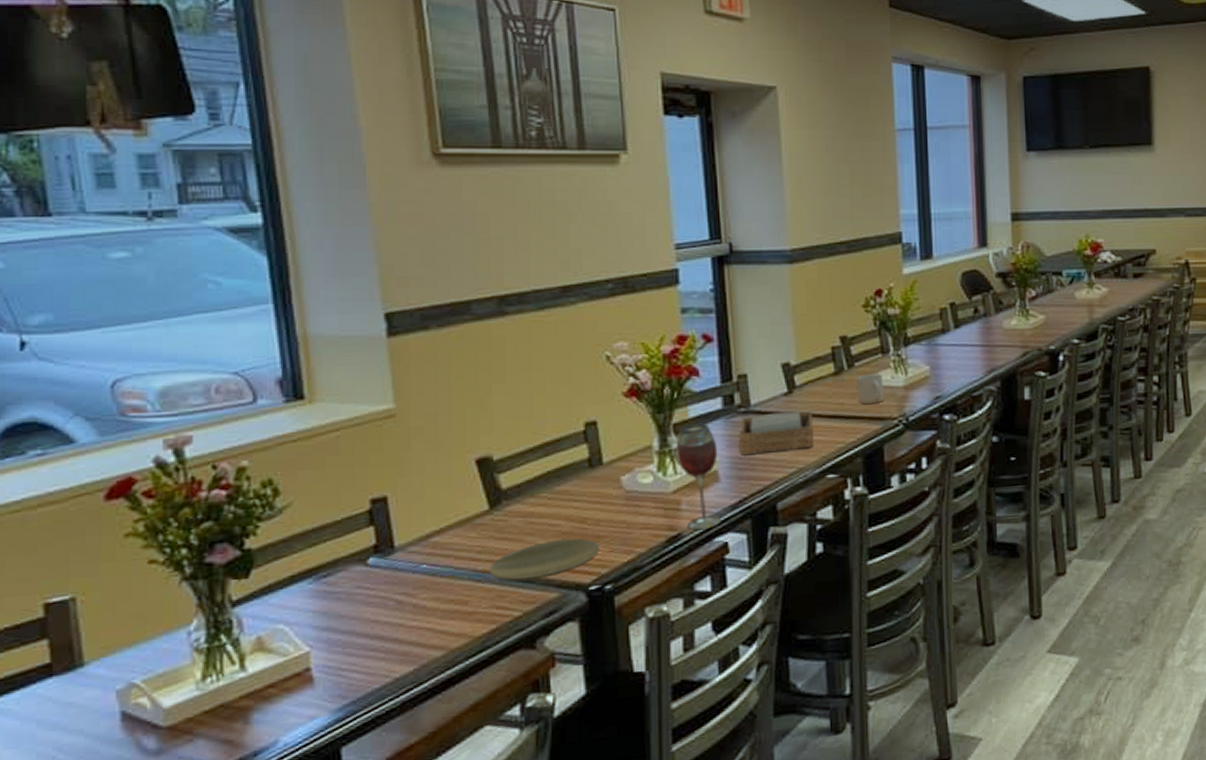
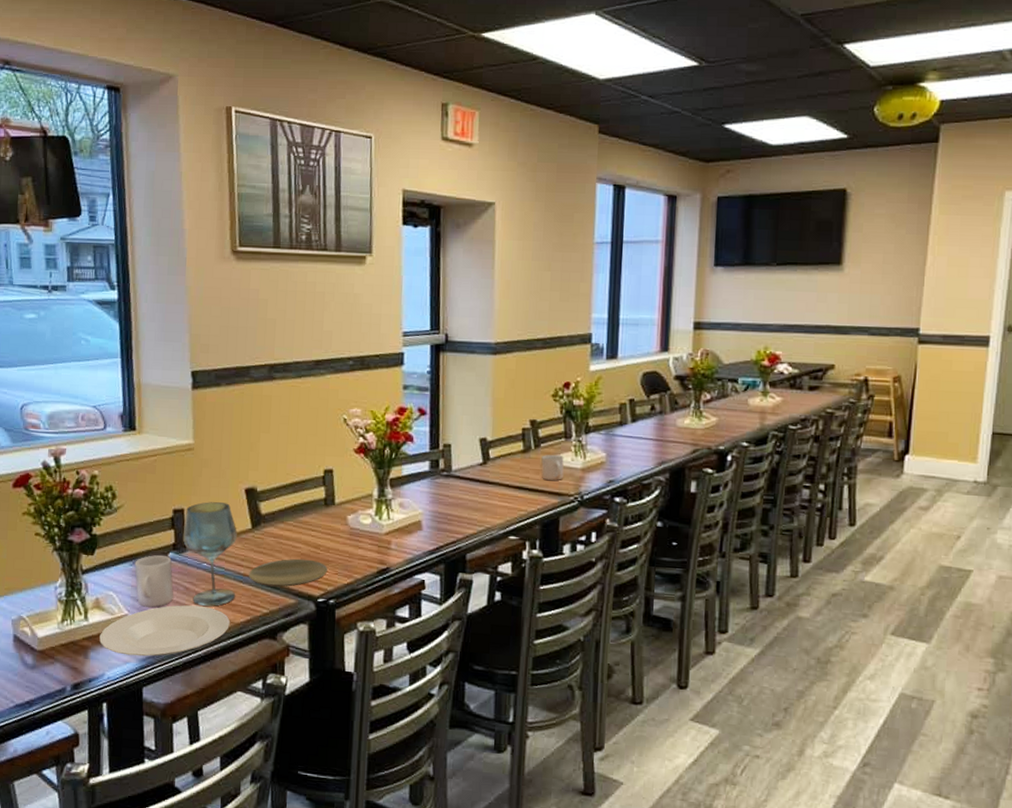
plate: none [267,621,467,709] -> present [99,605,230,657]
cup: none [316,563,381,637] -> present [134,555,174,608]
wine glass: none [387,481,473,622] -> present [182,502,237,606]
wineglass: present [676,423,721,529] -> none [390,480,423,567]
napkin holder: present [739,411,813,456] -> none [440,478,502,512]

